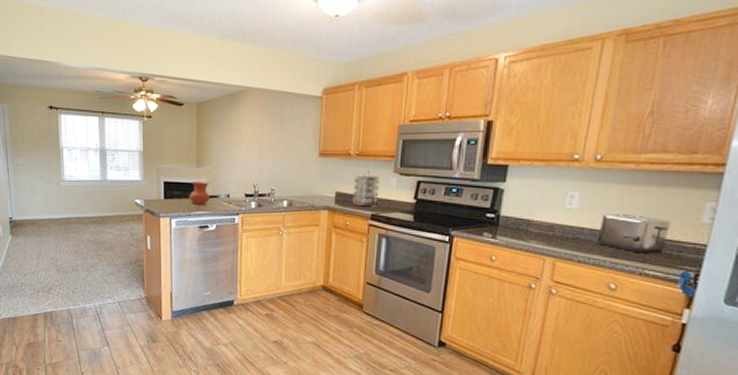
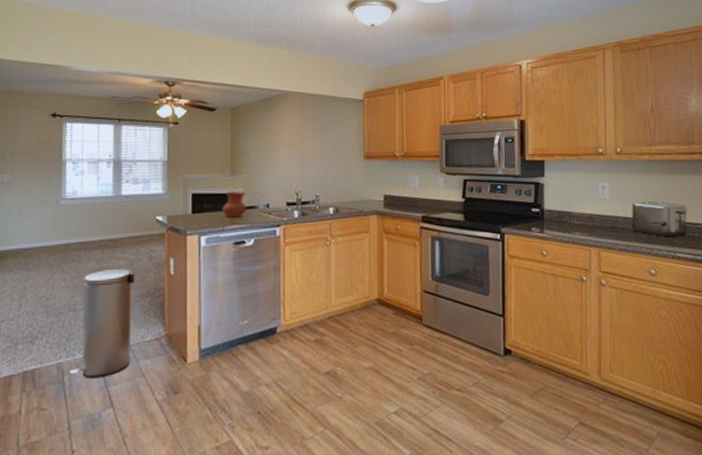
pedal bin: none [76,241,121,324] -> present [69,269,135,379]
spice rack: present [352,170,380,207] -> none [401,171,427,209]

